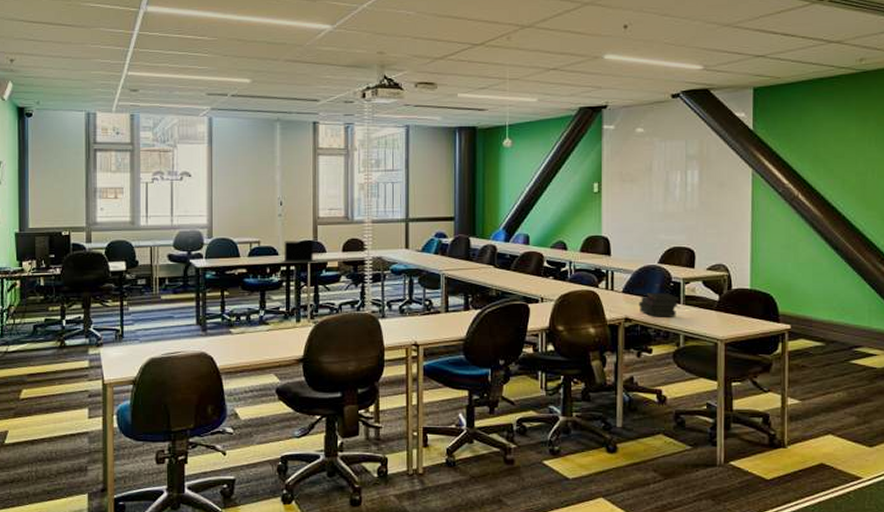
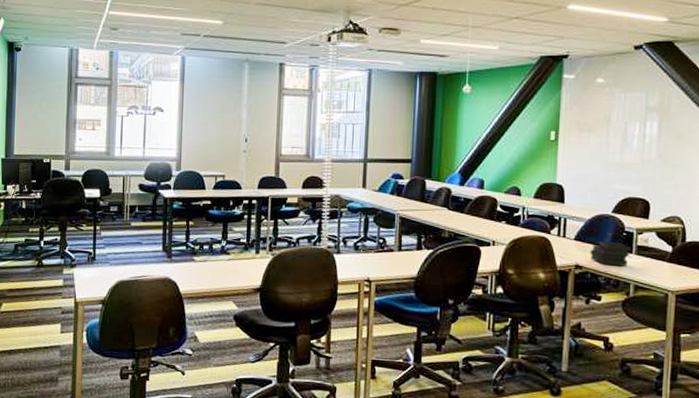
laptop: present [281,240,314,263] -> none [243,176,276,198]

